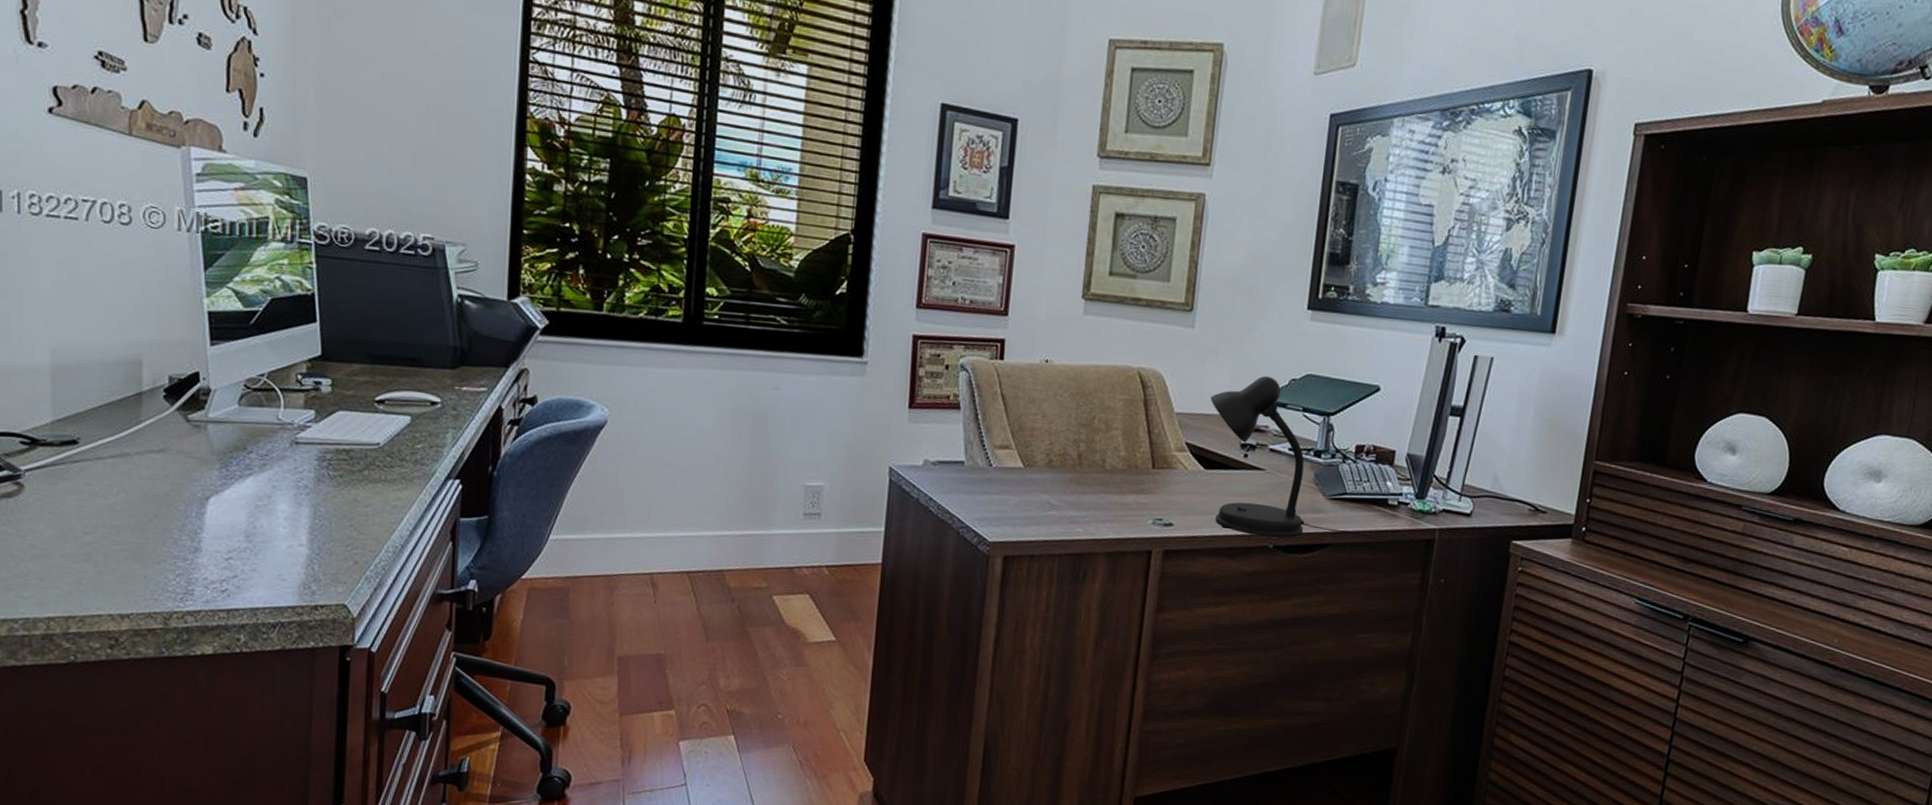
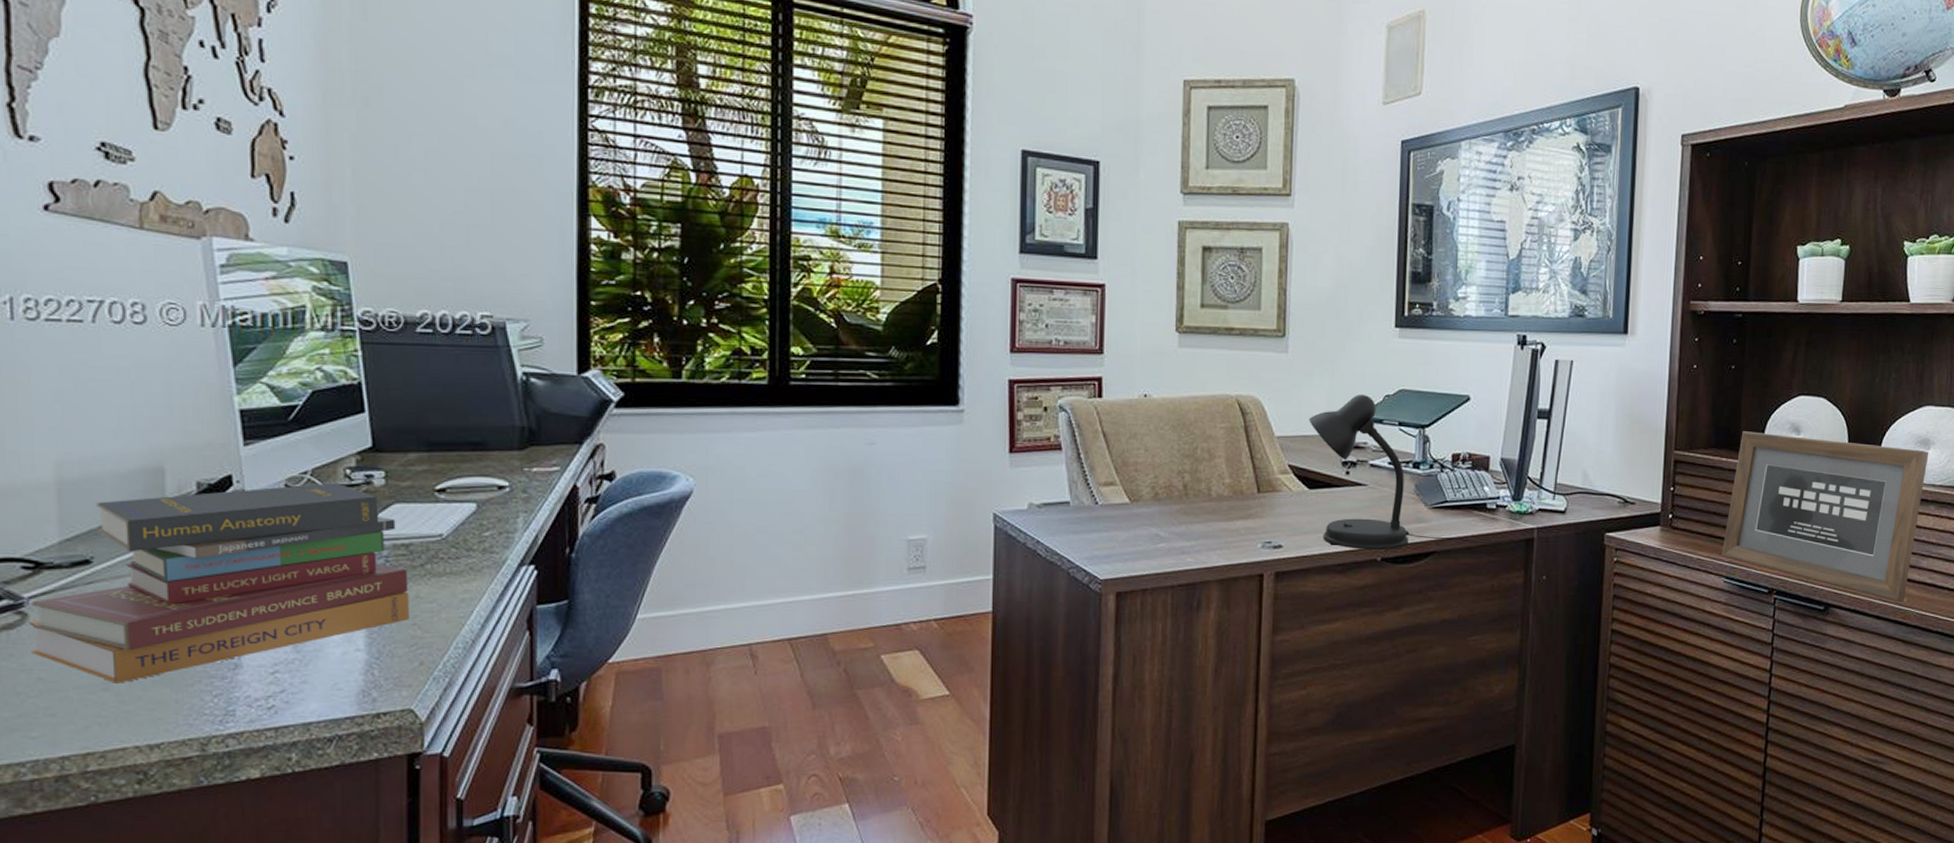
books: none [24,386,348,556] -> present [28,482,409,683]
picture frame: none [1635,446,1880,643] -> present [1721,431,1929,603]

